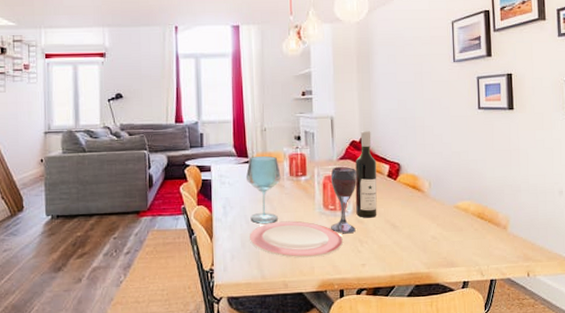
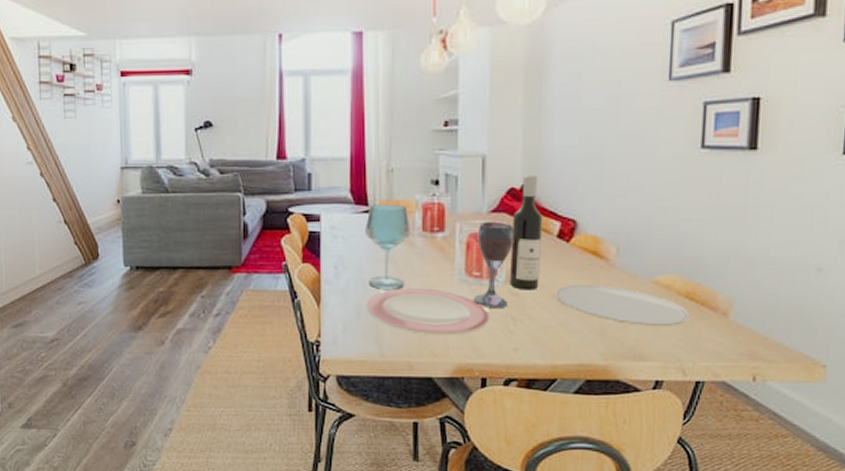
plate: none [388,211,482,240] -> present [554,285,690,327]

